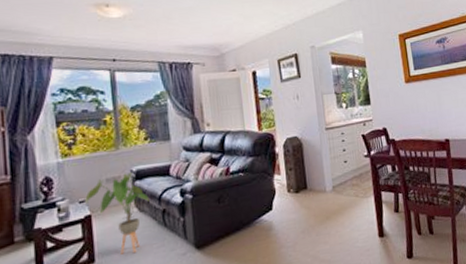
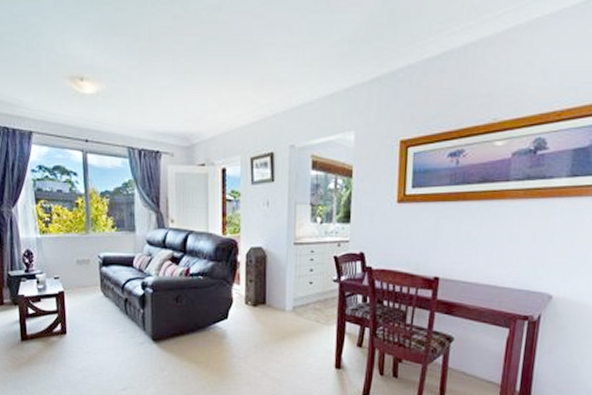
house plant: present [85,172,149,255] -> none [59,258,114,334]

